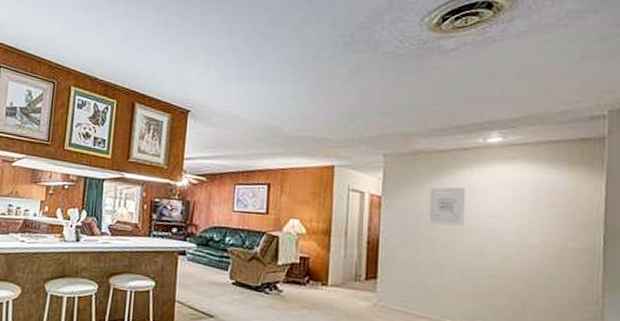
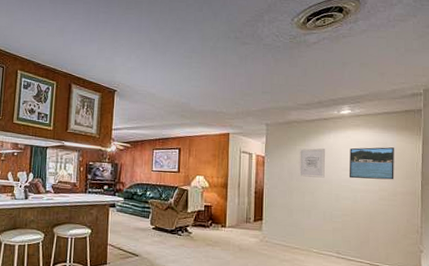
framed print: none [498,187,564,232] -> present [349,147,394,180]

